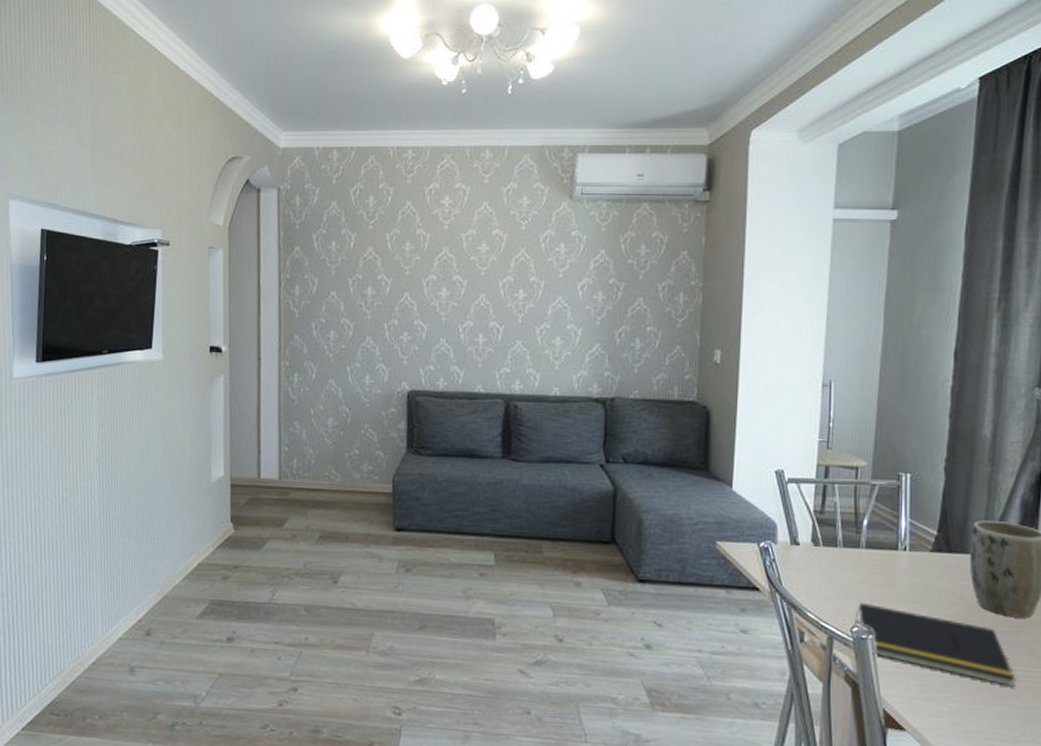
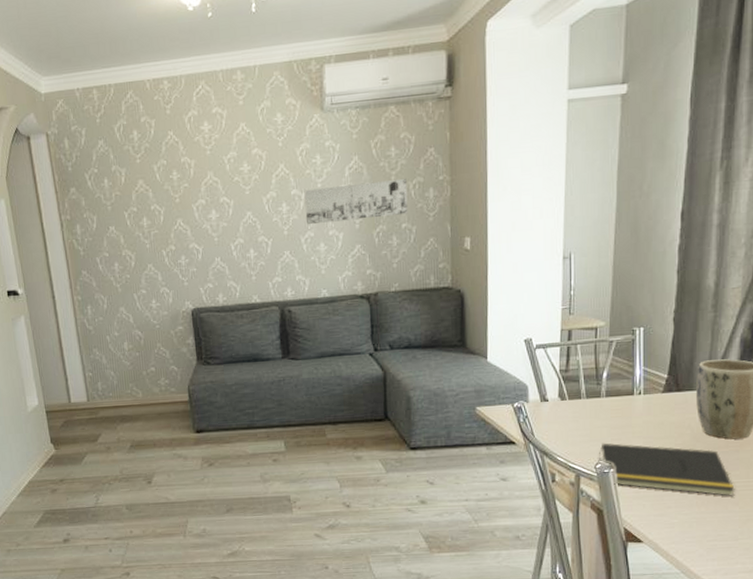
wall art: none [542,278,656,317] -> present [304,178,408,225]

